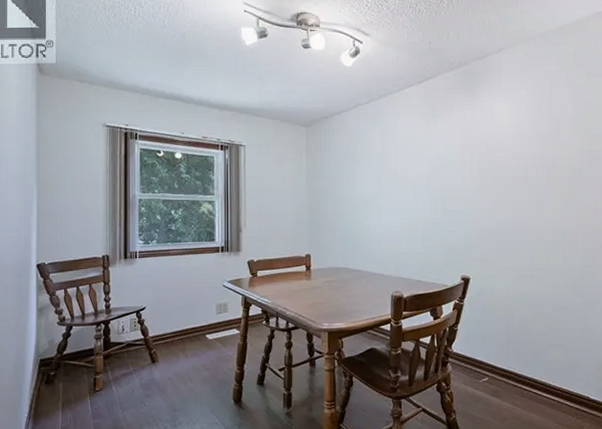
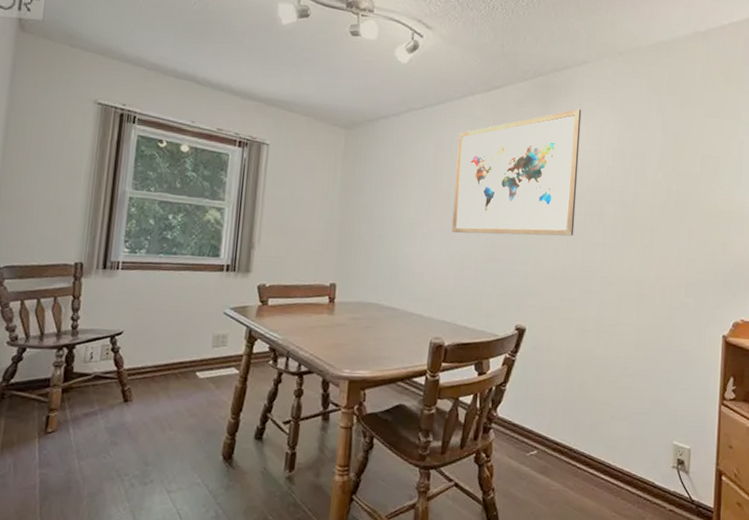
wall art: none [400,89,504,204] -> present [451,108,582,236]

